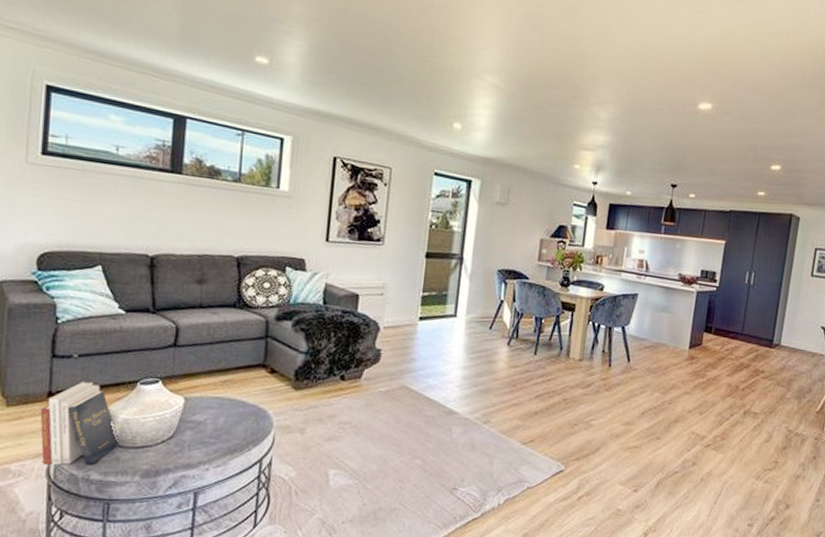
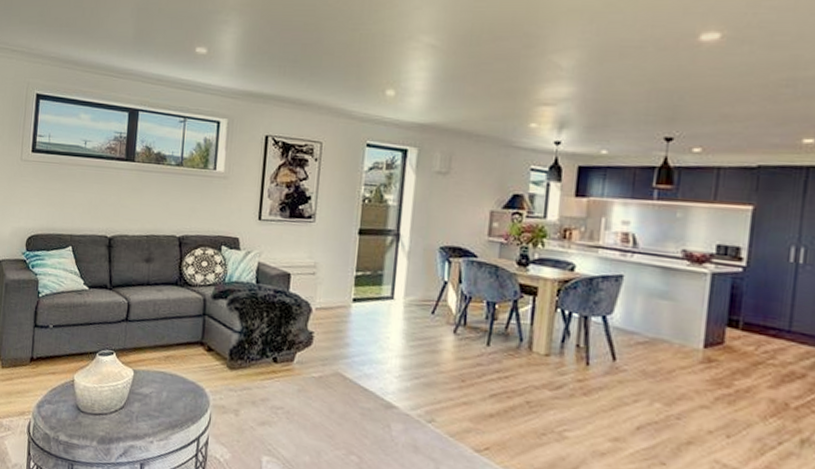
books: present [40,381,120,466] -> none [24,350,82,427]

